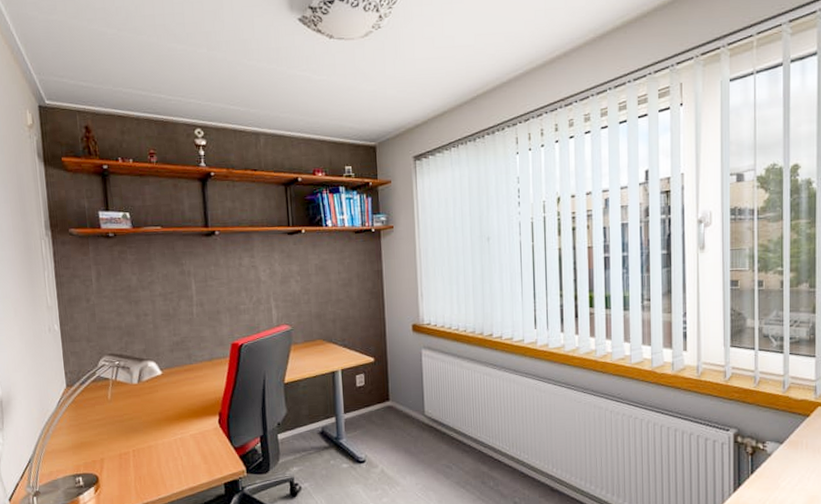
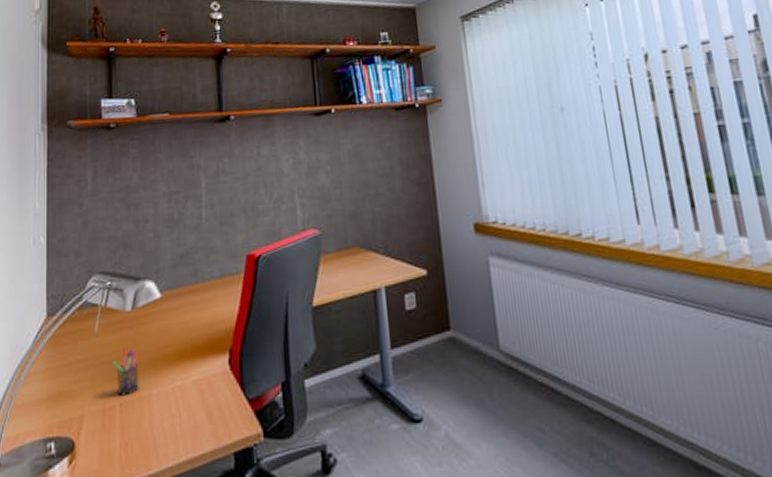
pen holder: none [124,411,148,445] -> present [112,348,139,396]

